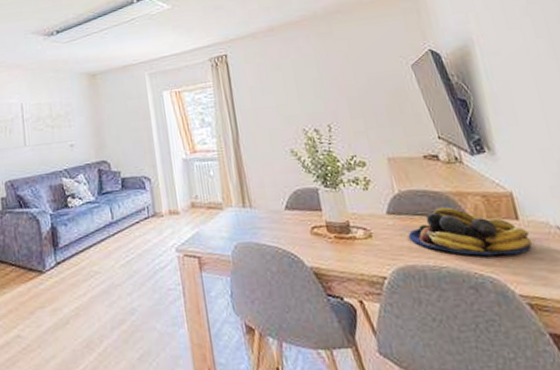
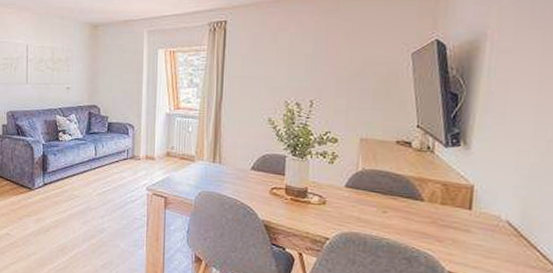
fruit bowl: present [408,207,532,257] -> none [359,188,477,239]

